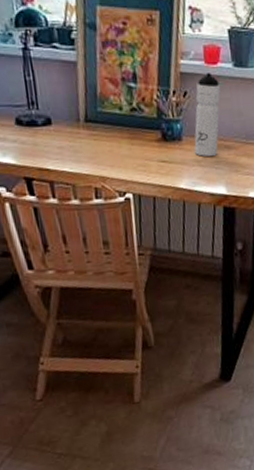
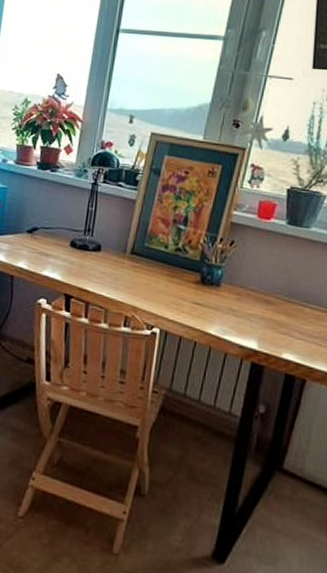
water bottle: present [194,73,221,157] -> none [231,227,269,308]

